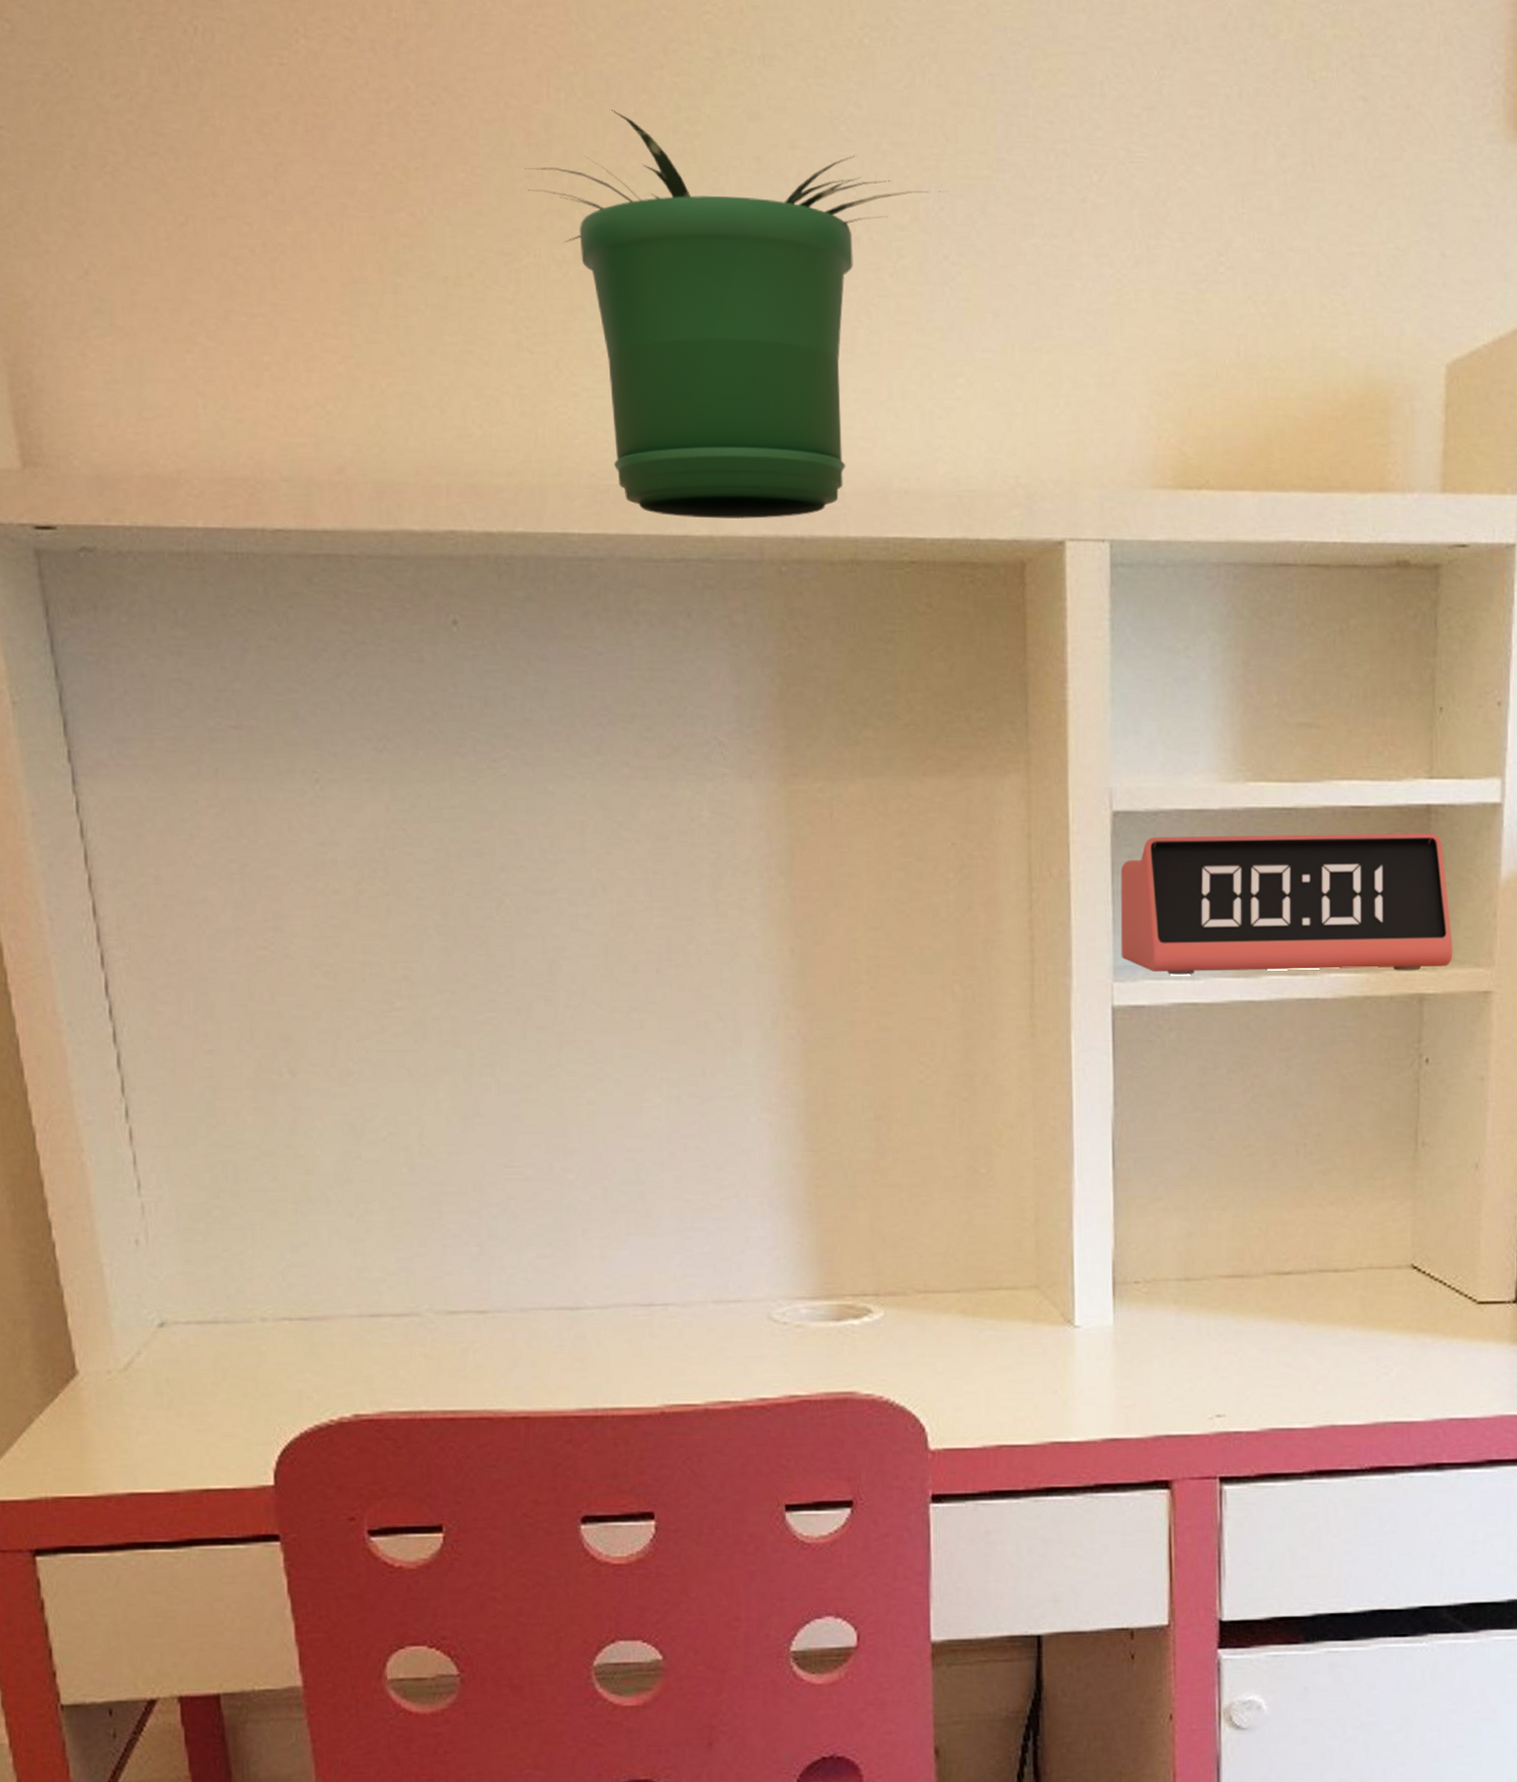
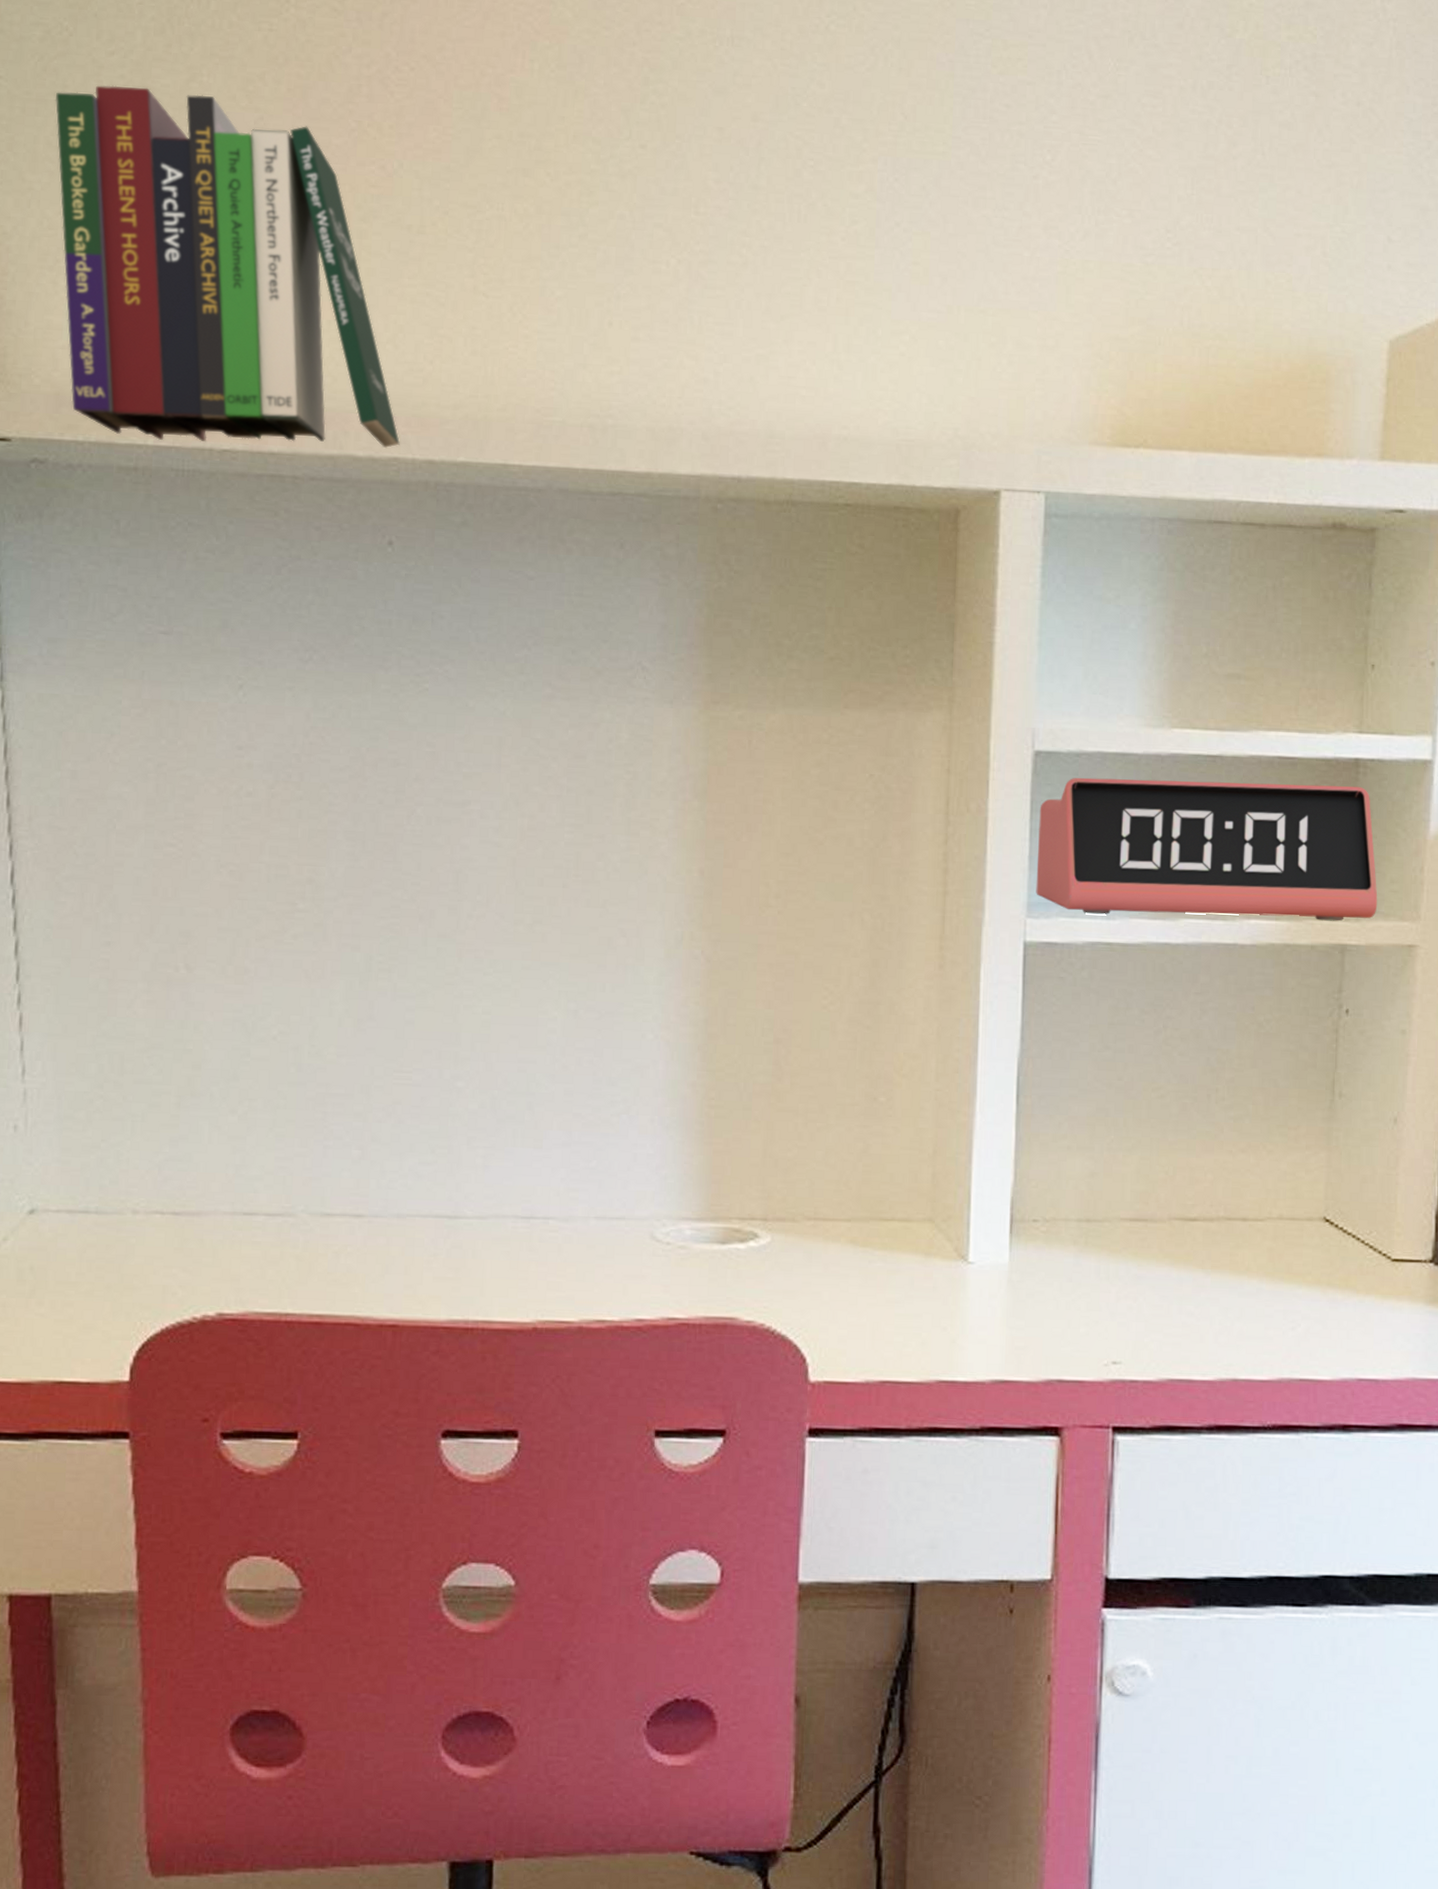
books: none [62,132,455,522] -> present [55,85,400,449]
planter: present [524,109,949,520] -> none [494,80,904,459]

